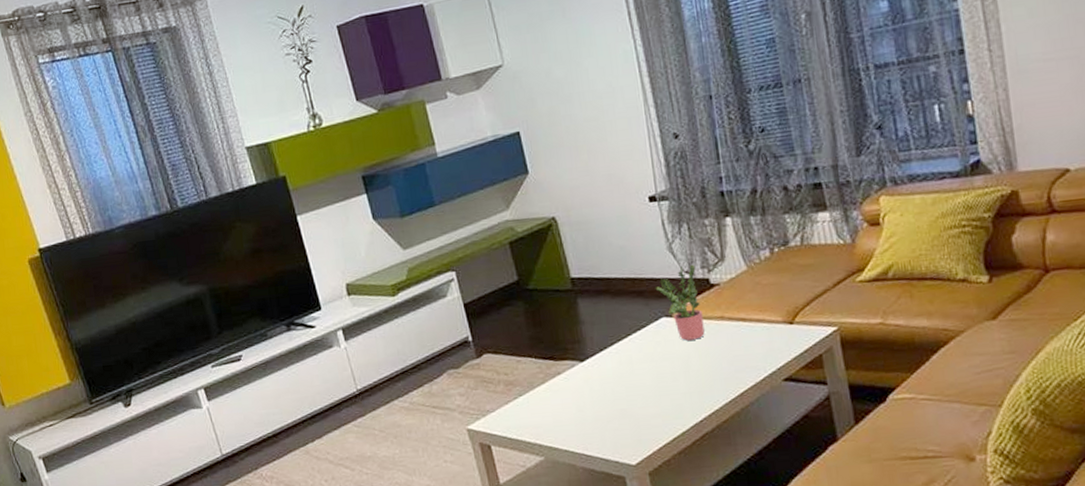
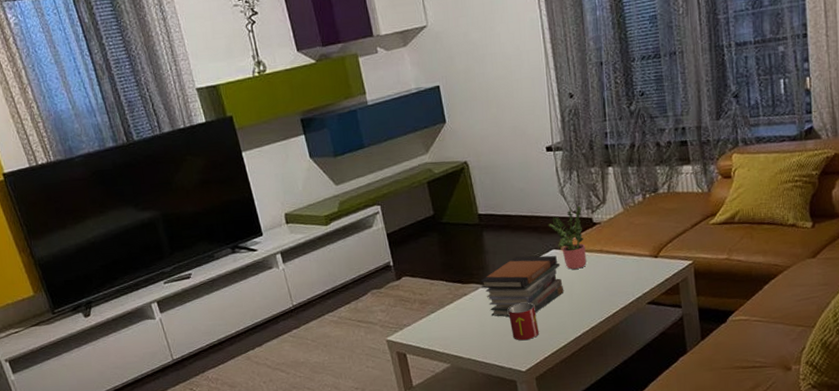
book stack: none [576,324,679,400] -> present [480,255,564,317]
mug: none [611,382,651,428] -> present [508,303,539,341]

